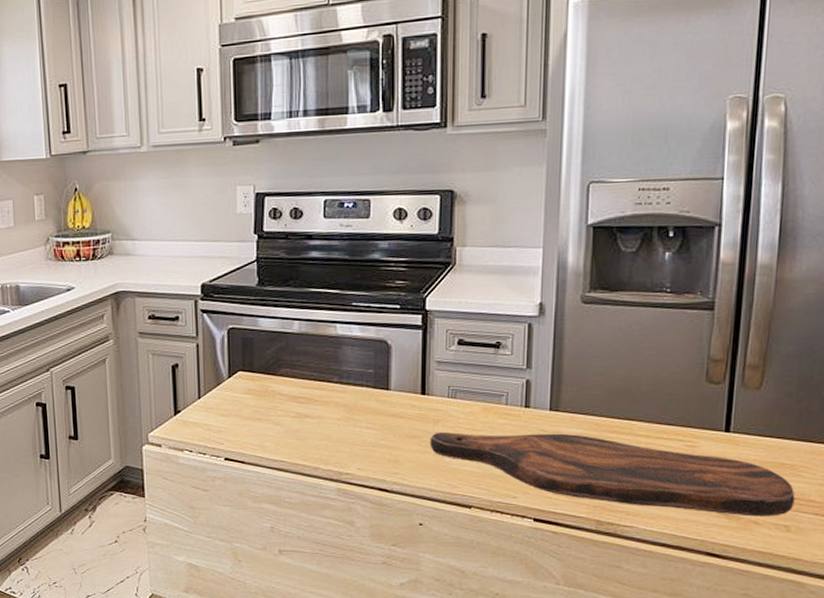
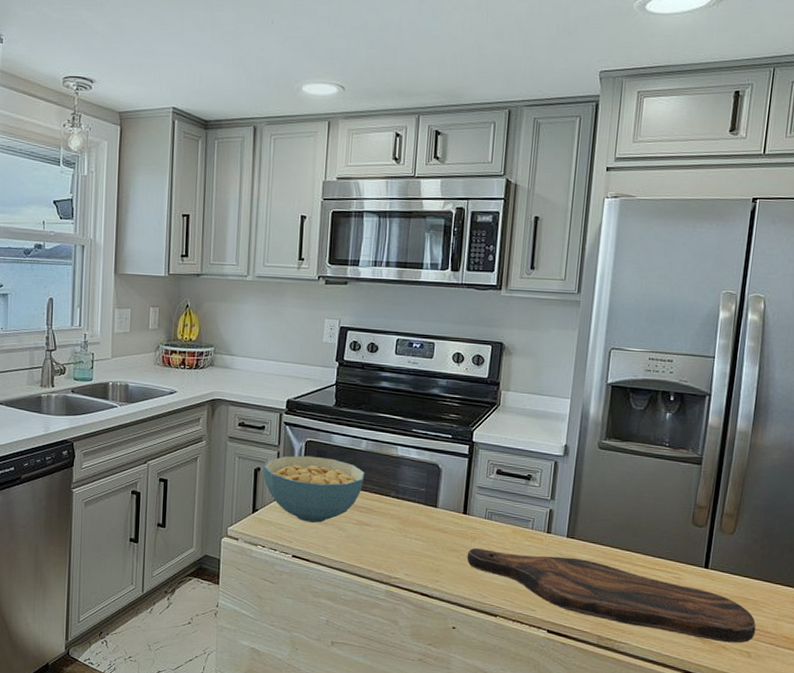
cereal bowl: none [182,345,300,420] -> present [263,455,365,523]

